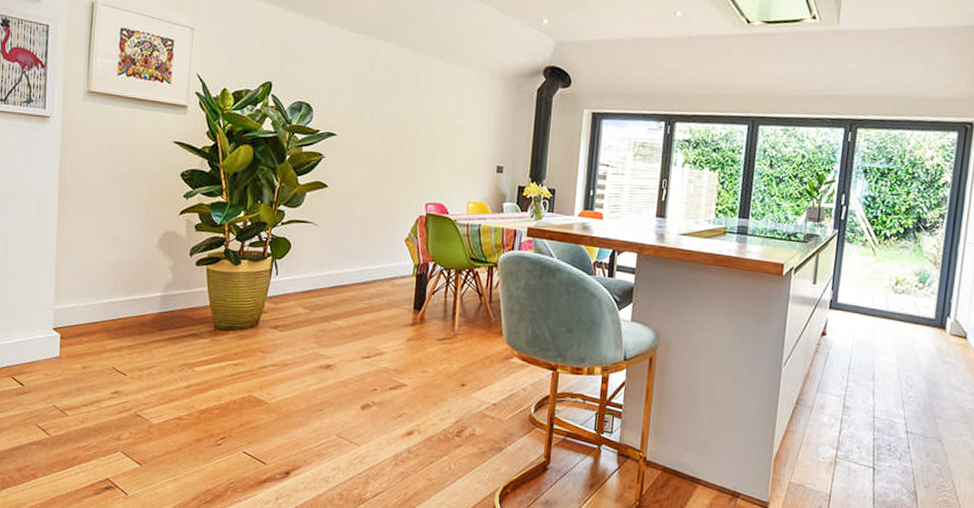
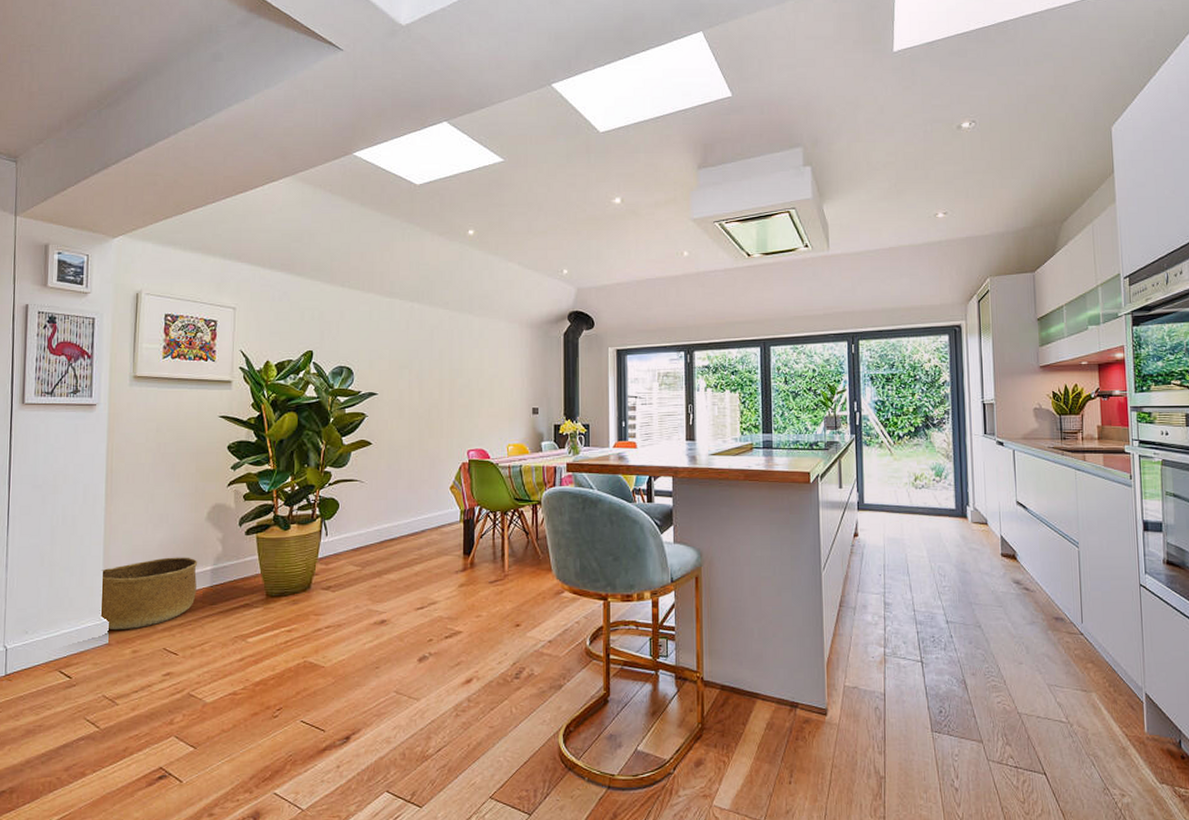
basket: none [52,279,148,346] -> present [100,557,198,631]

